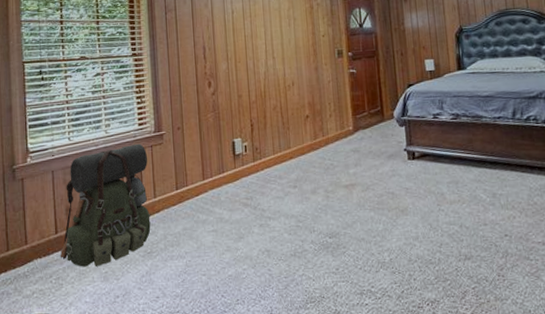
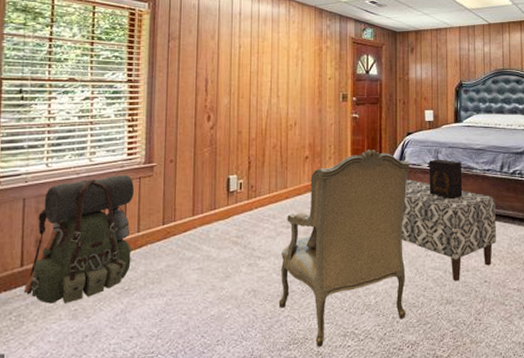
armchair: none [291,104,423,306] -> present [278,150,410,348]
bench: none [410,132,514,236] -> present [401,178,496,281]
decorative box: none [433,109,473,151] -> present [429,159,463,200]

